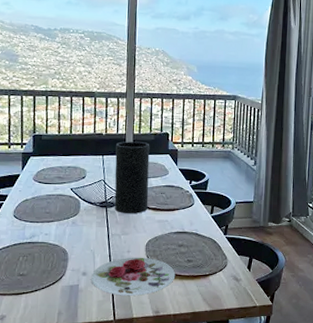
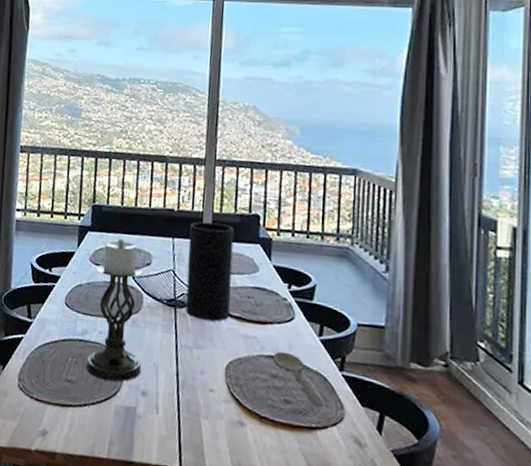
candle holder: none [35,161,82,270] -> present [86,239,143,382]
plate: present [91,257,176,296] -> none [152,380,267,440]
wooden spoon: none [180,228,214,261] -> present [274,351,324,408]

